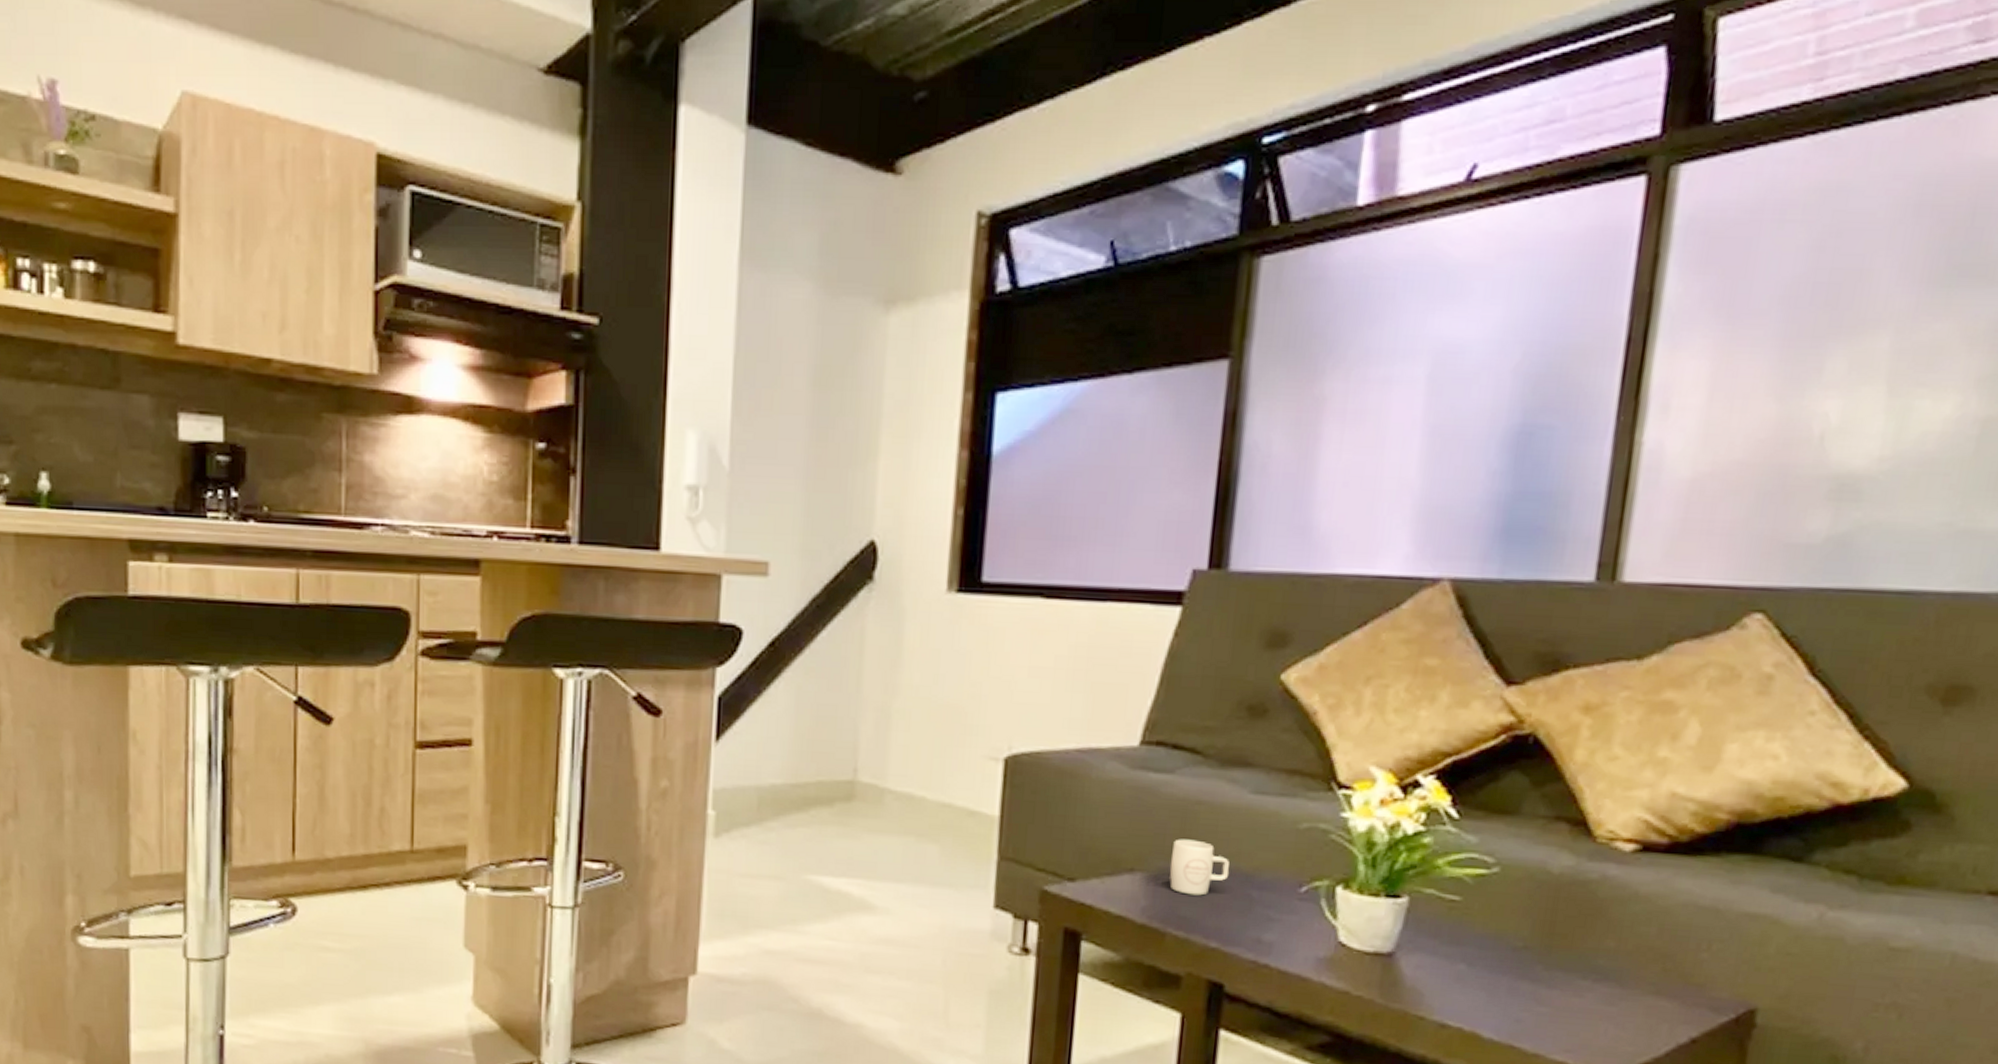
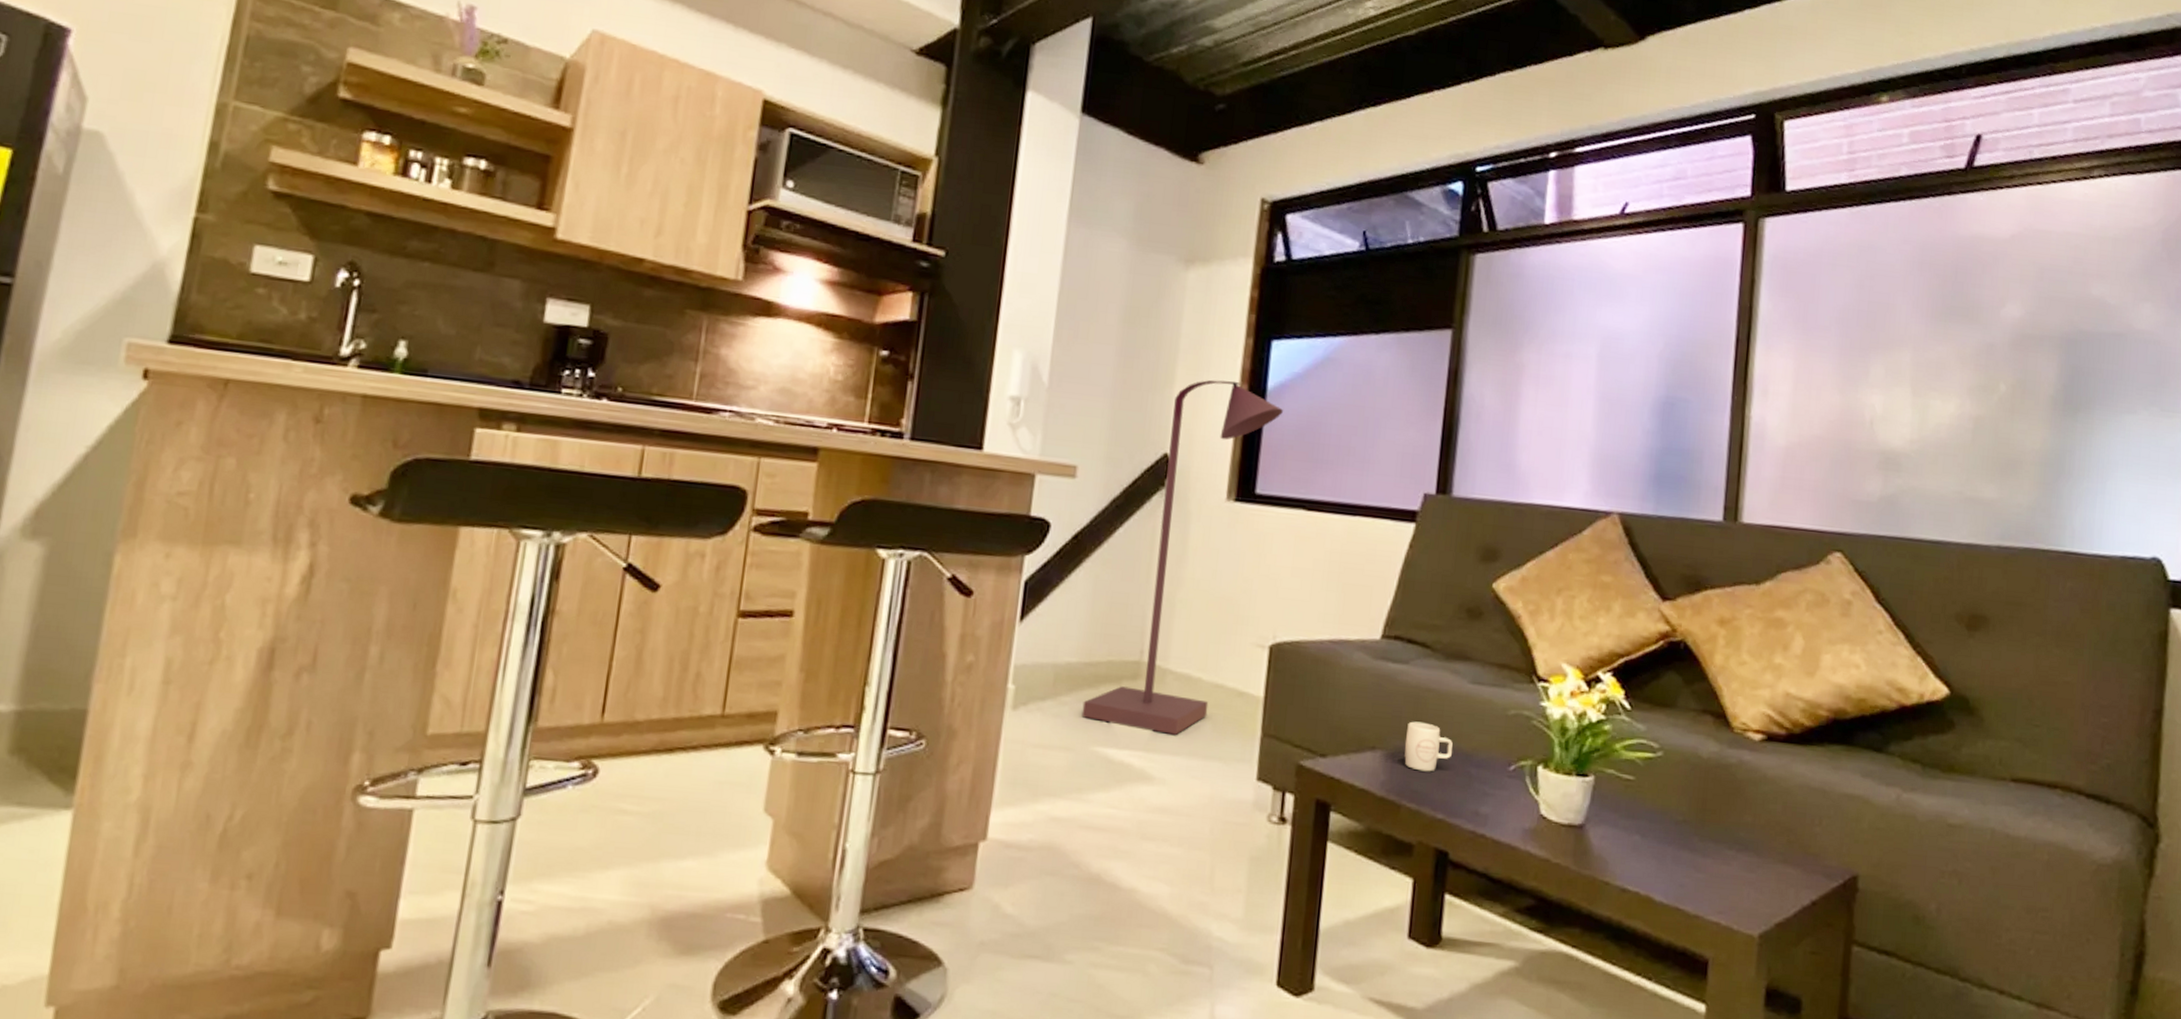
floor lamp: none [791,447,1013,860] -> present [1081,379,1283,735]

